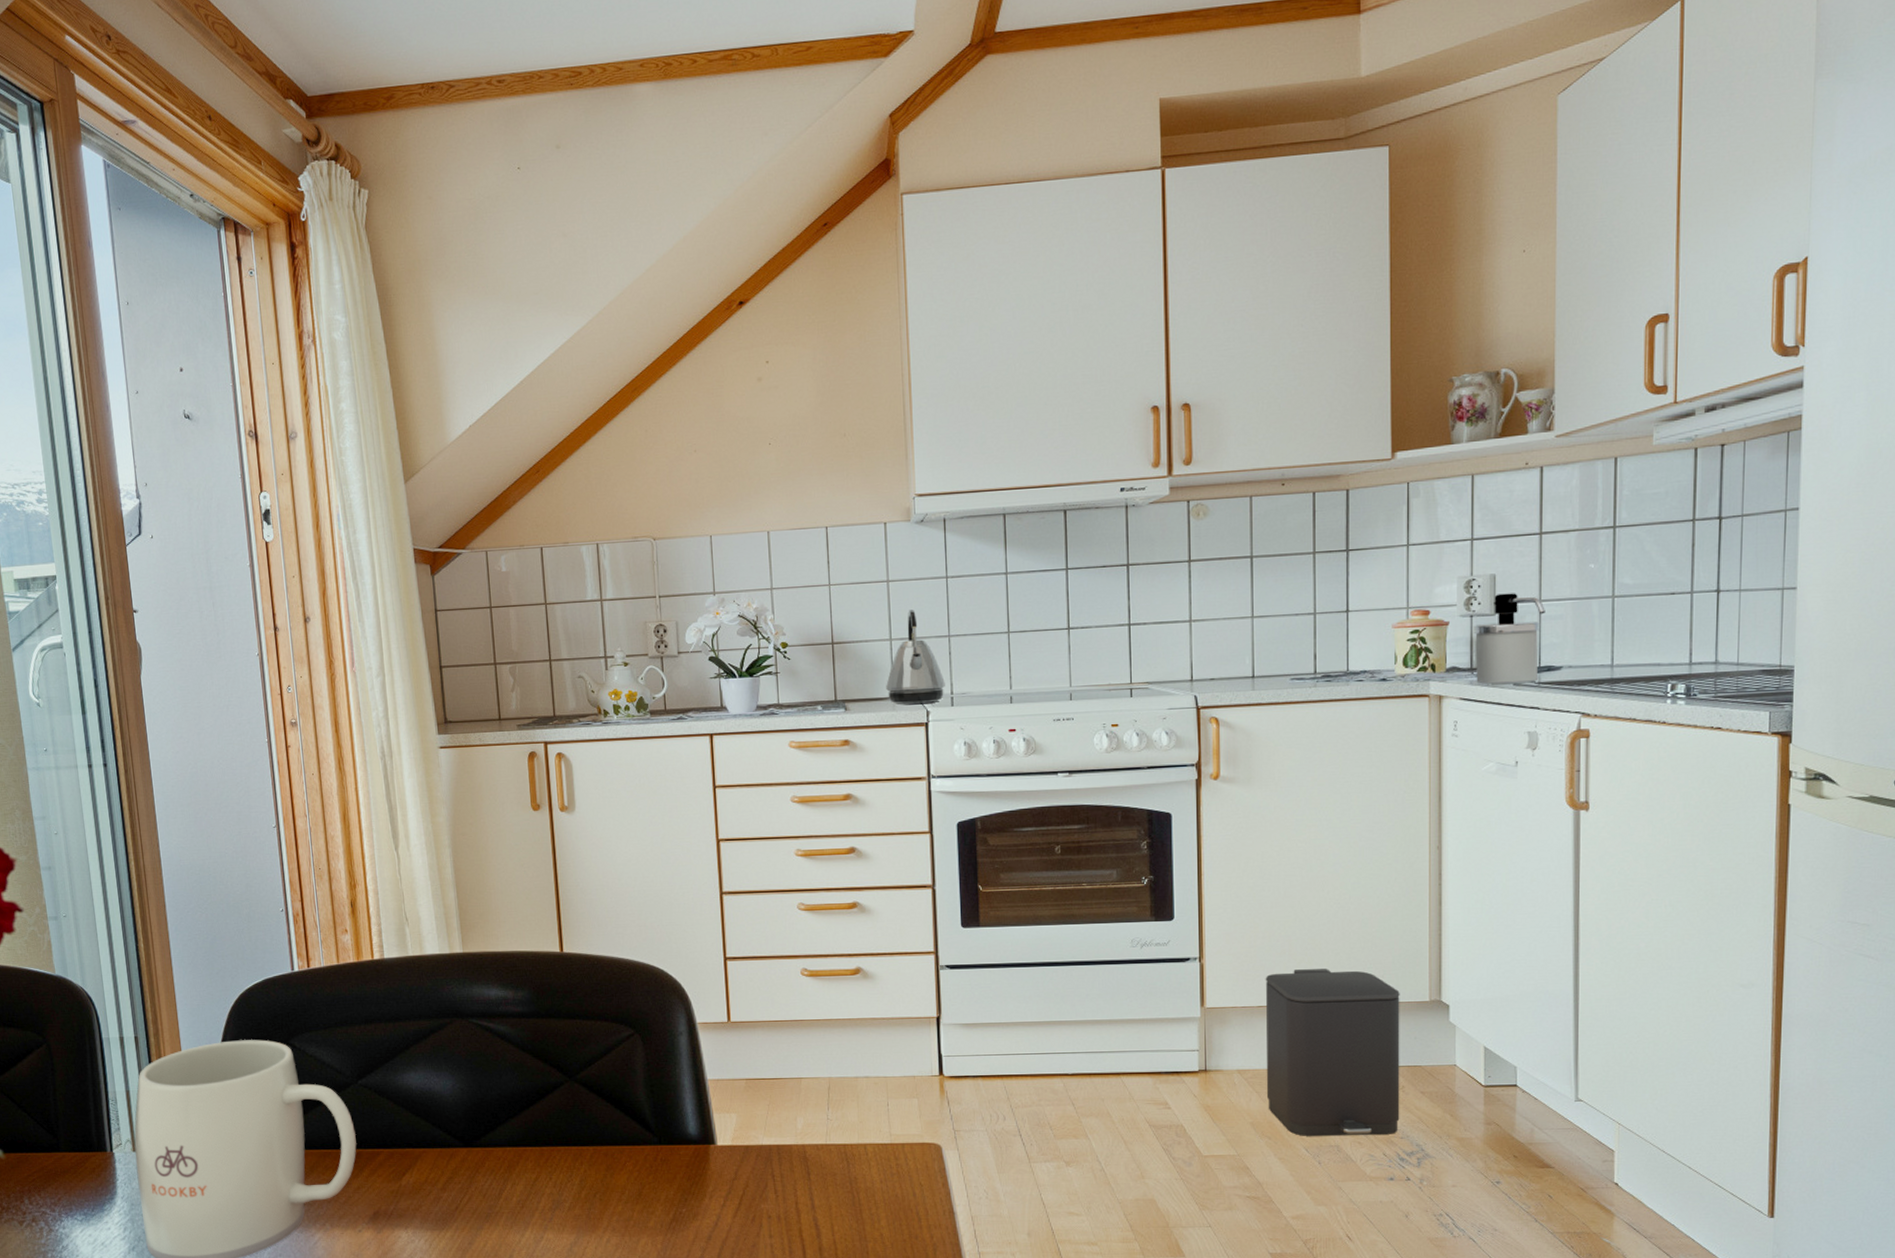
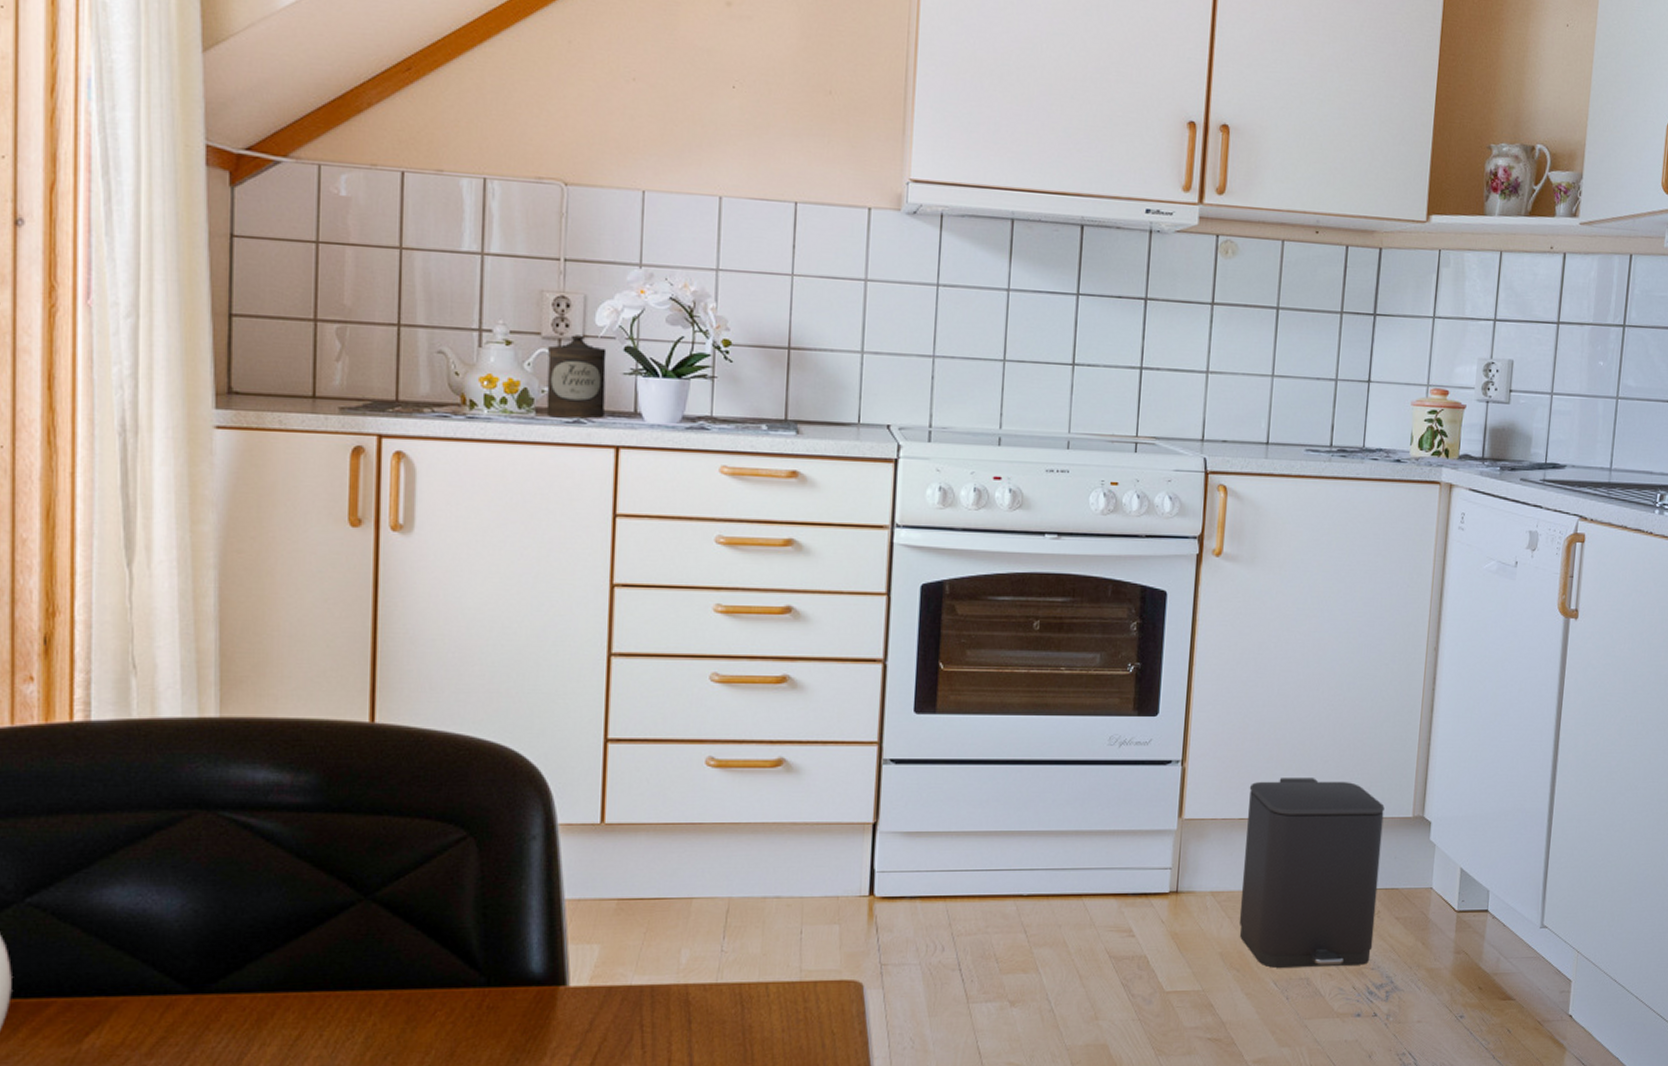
canister: none [654,652,699,717] -> present [546,334,607,419]
kettle: present [886,610,945,705] -> none [851,319,923,436]
soap dispenser: present [1474,593,1545,685] -> none [1486,381,1556,480]

